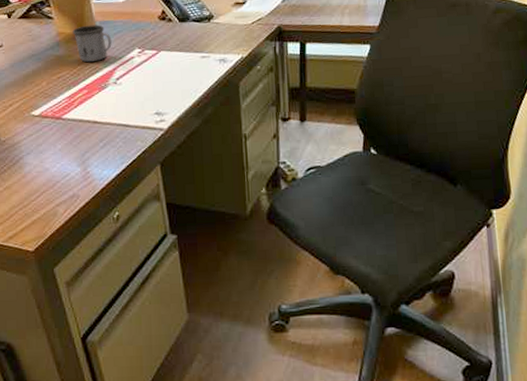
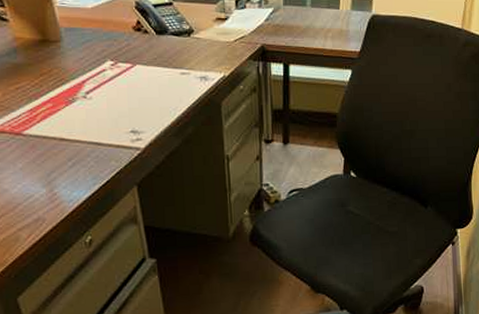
mug: present [72,25,112,63] -> none [32,31,80,73]

